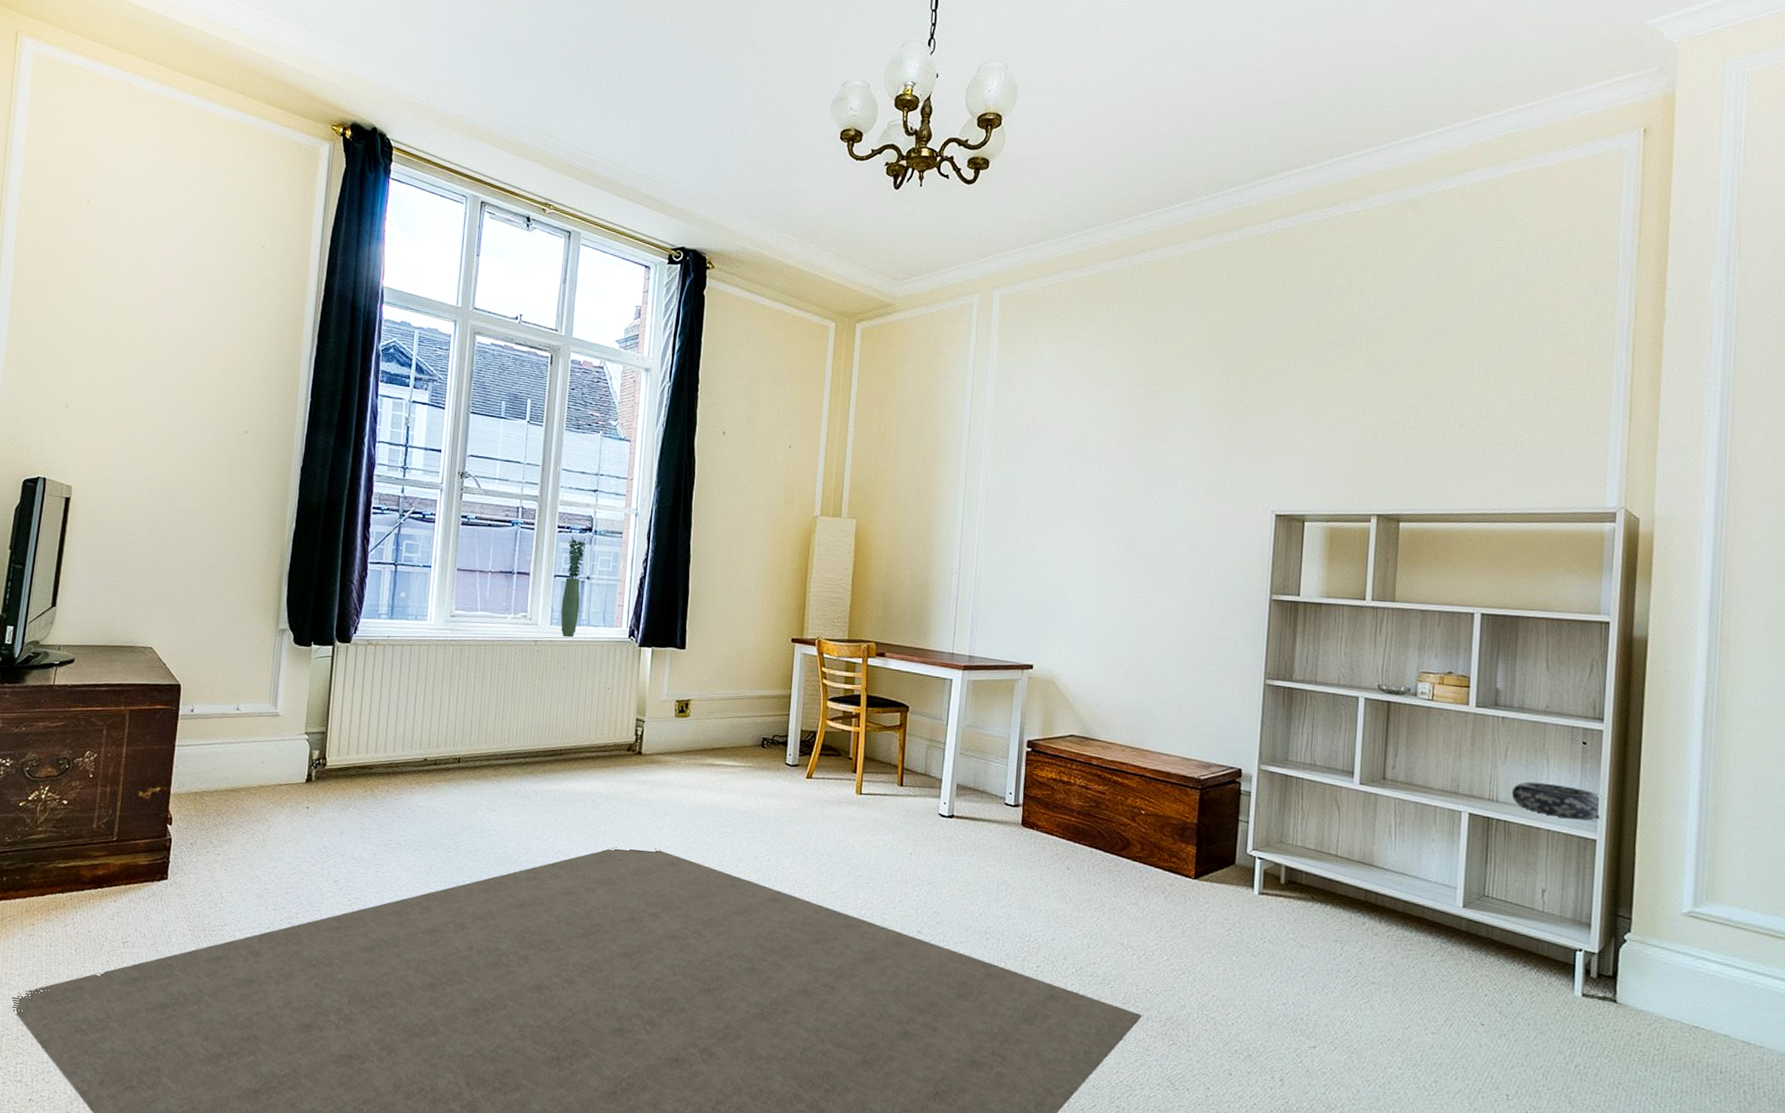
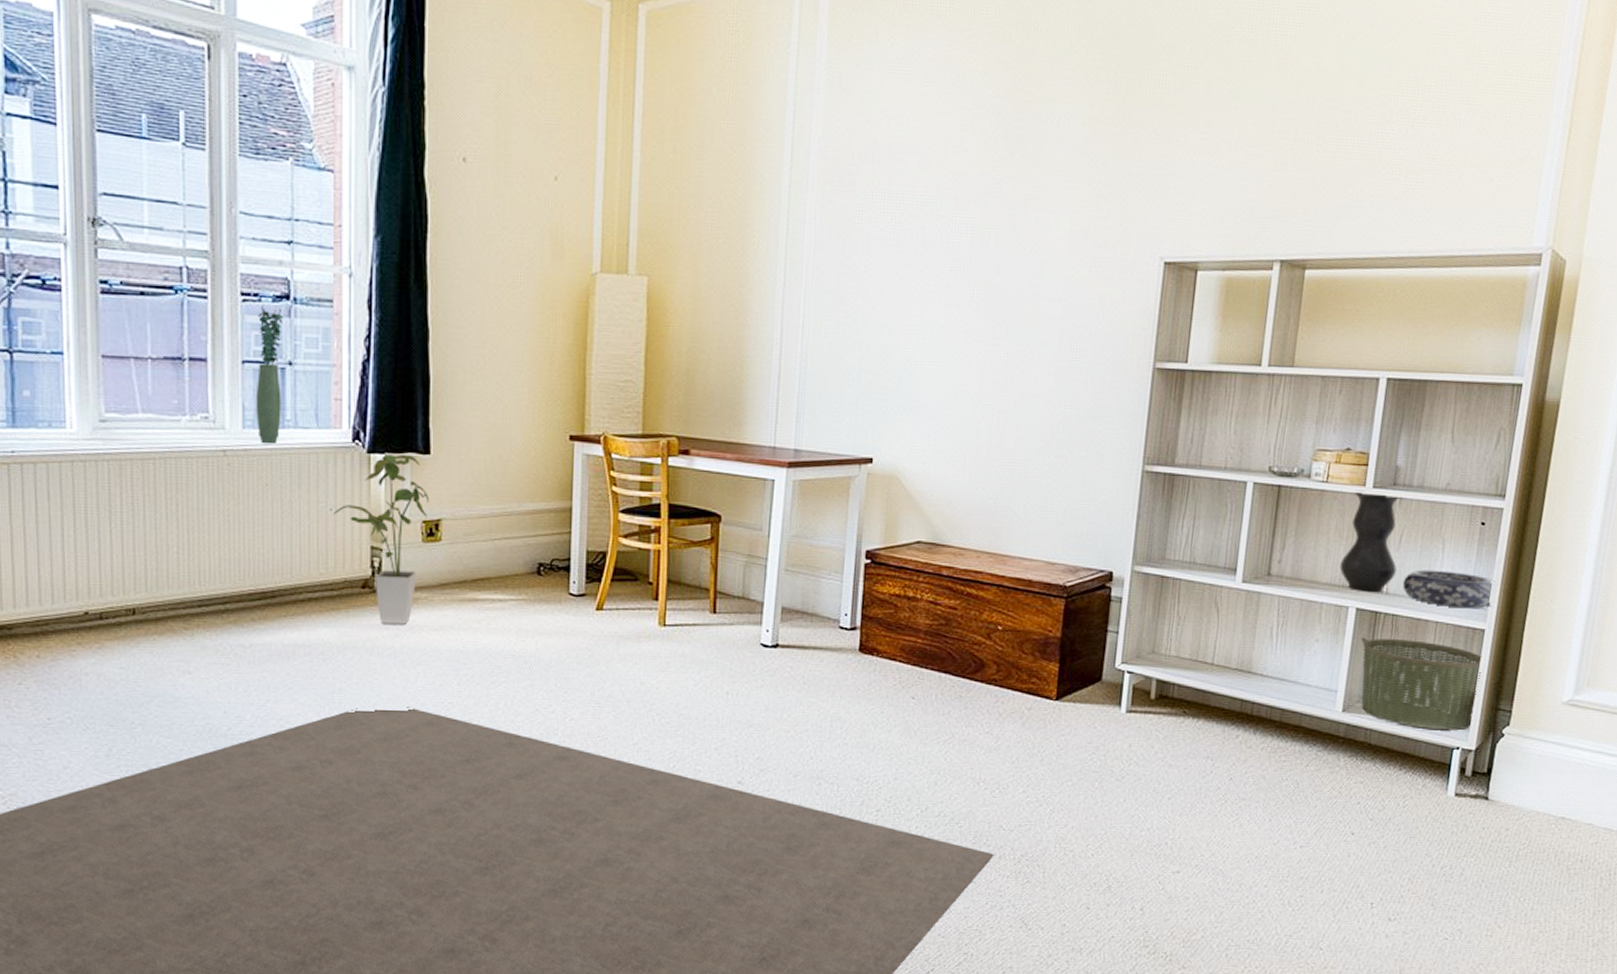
house plant: none [611,648,683,782] -> present [334,454,430,625]
vase: none [1450,708,1505,800] -> present [1339,490,1403,592]
basket: none [1476,839,1596,934] -> present [1361,637,1482,731]

